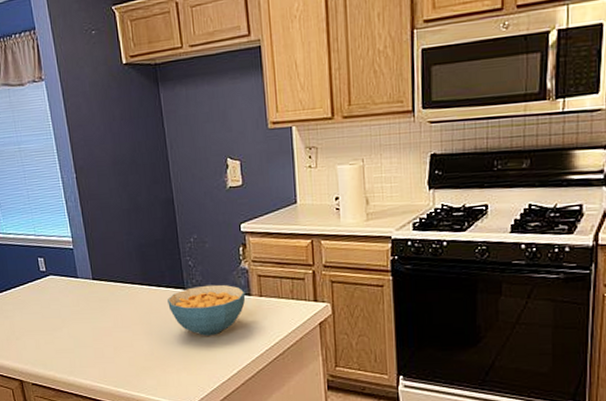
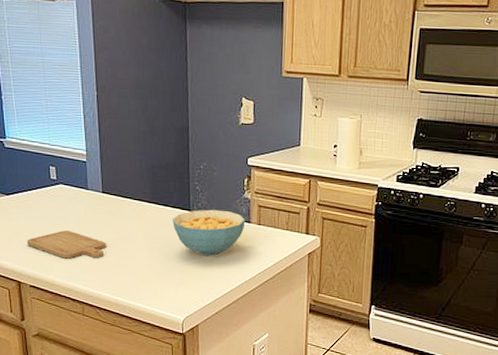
chopping board: none [24,323,102,353] -> present [27,230,106,259]

